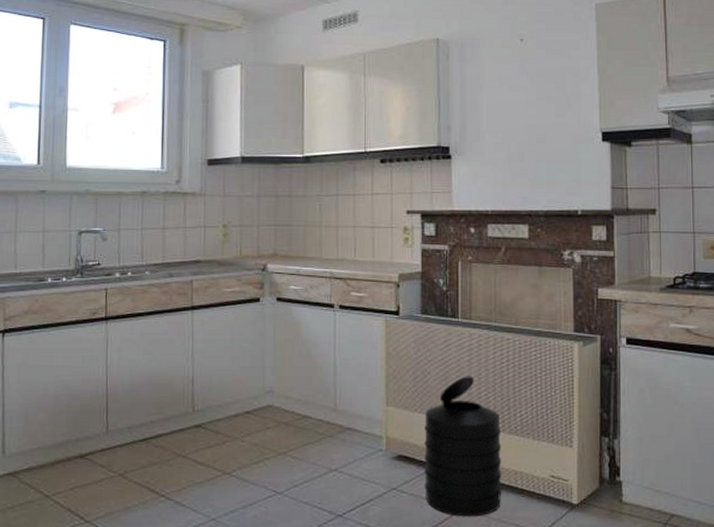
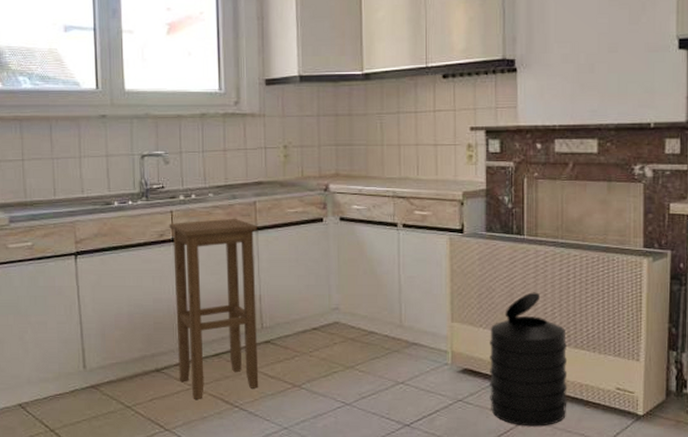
stool: none [103,296,193,488] -> present [169,218,259,399]

